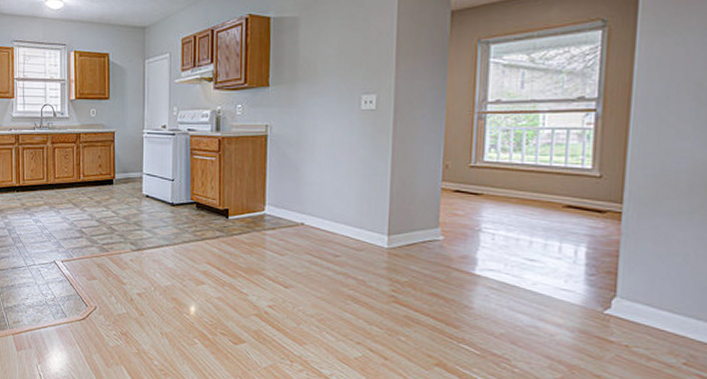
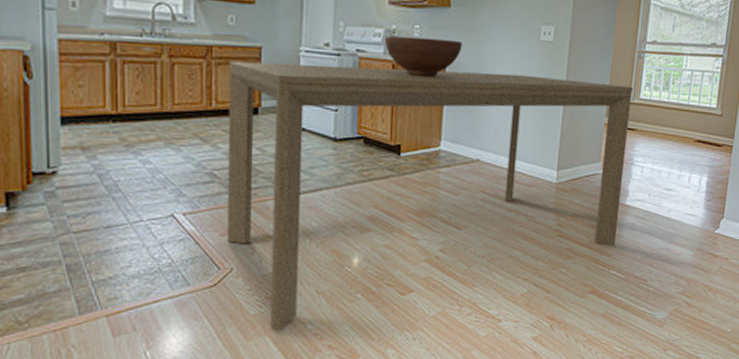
dining table: none [91,142,474,363] -> present [228,61,633,331]
fruit bowl: none [211,115,282,149] -> present [384,35,462,77]

